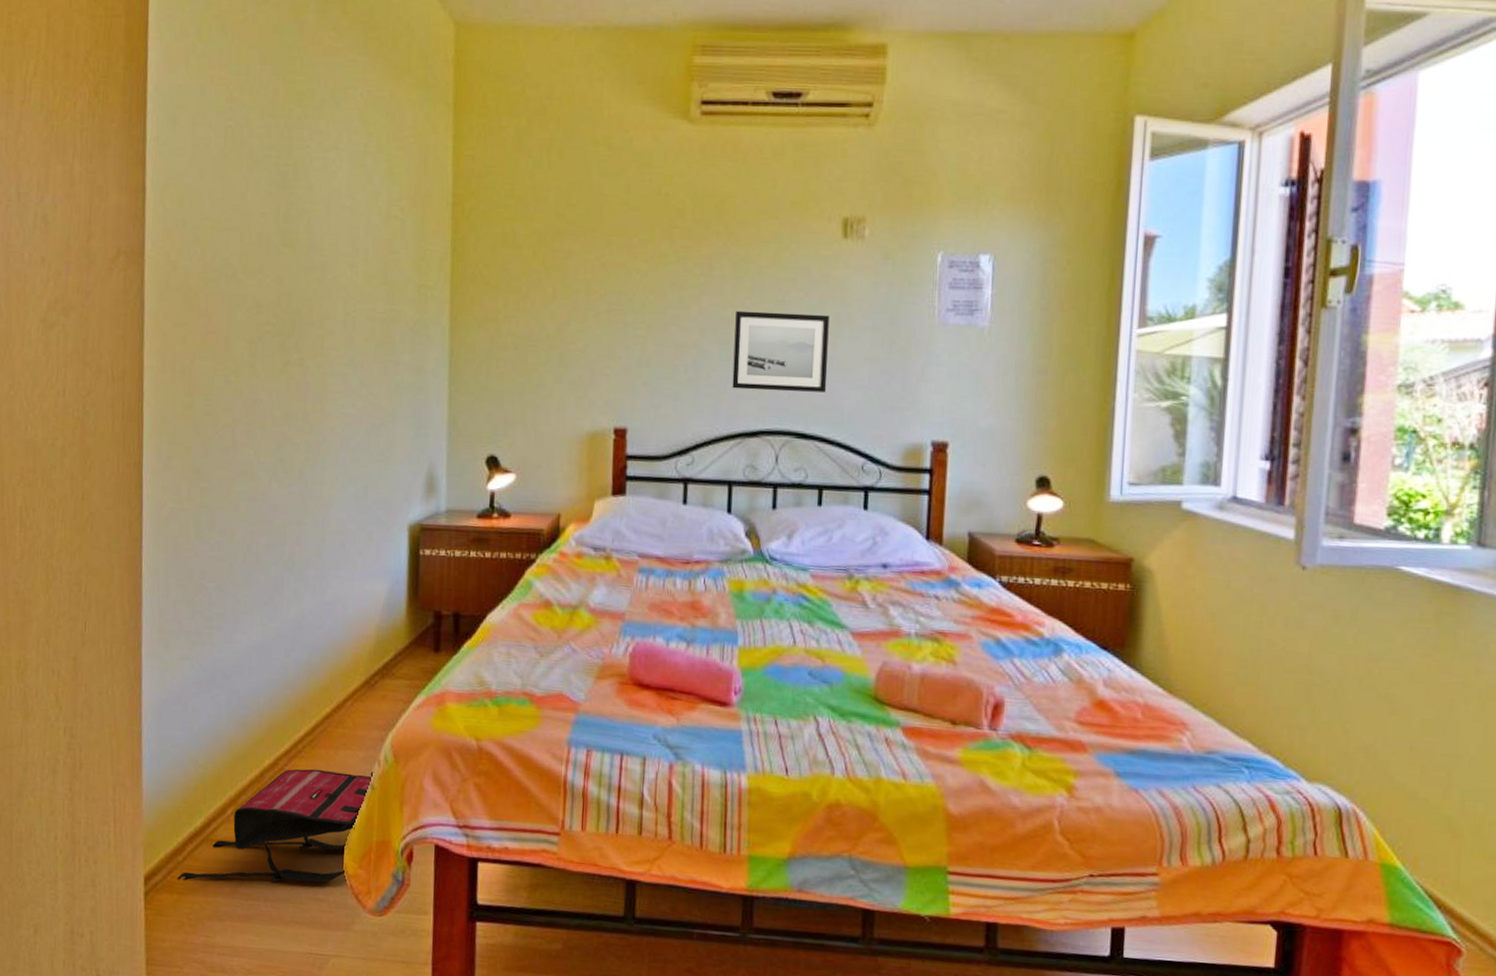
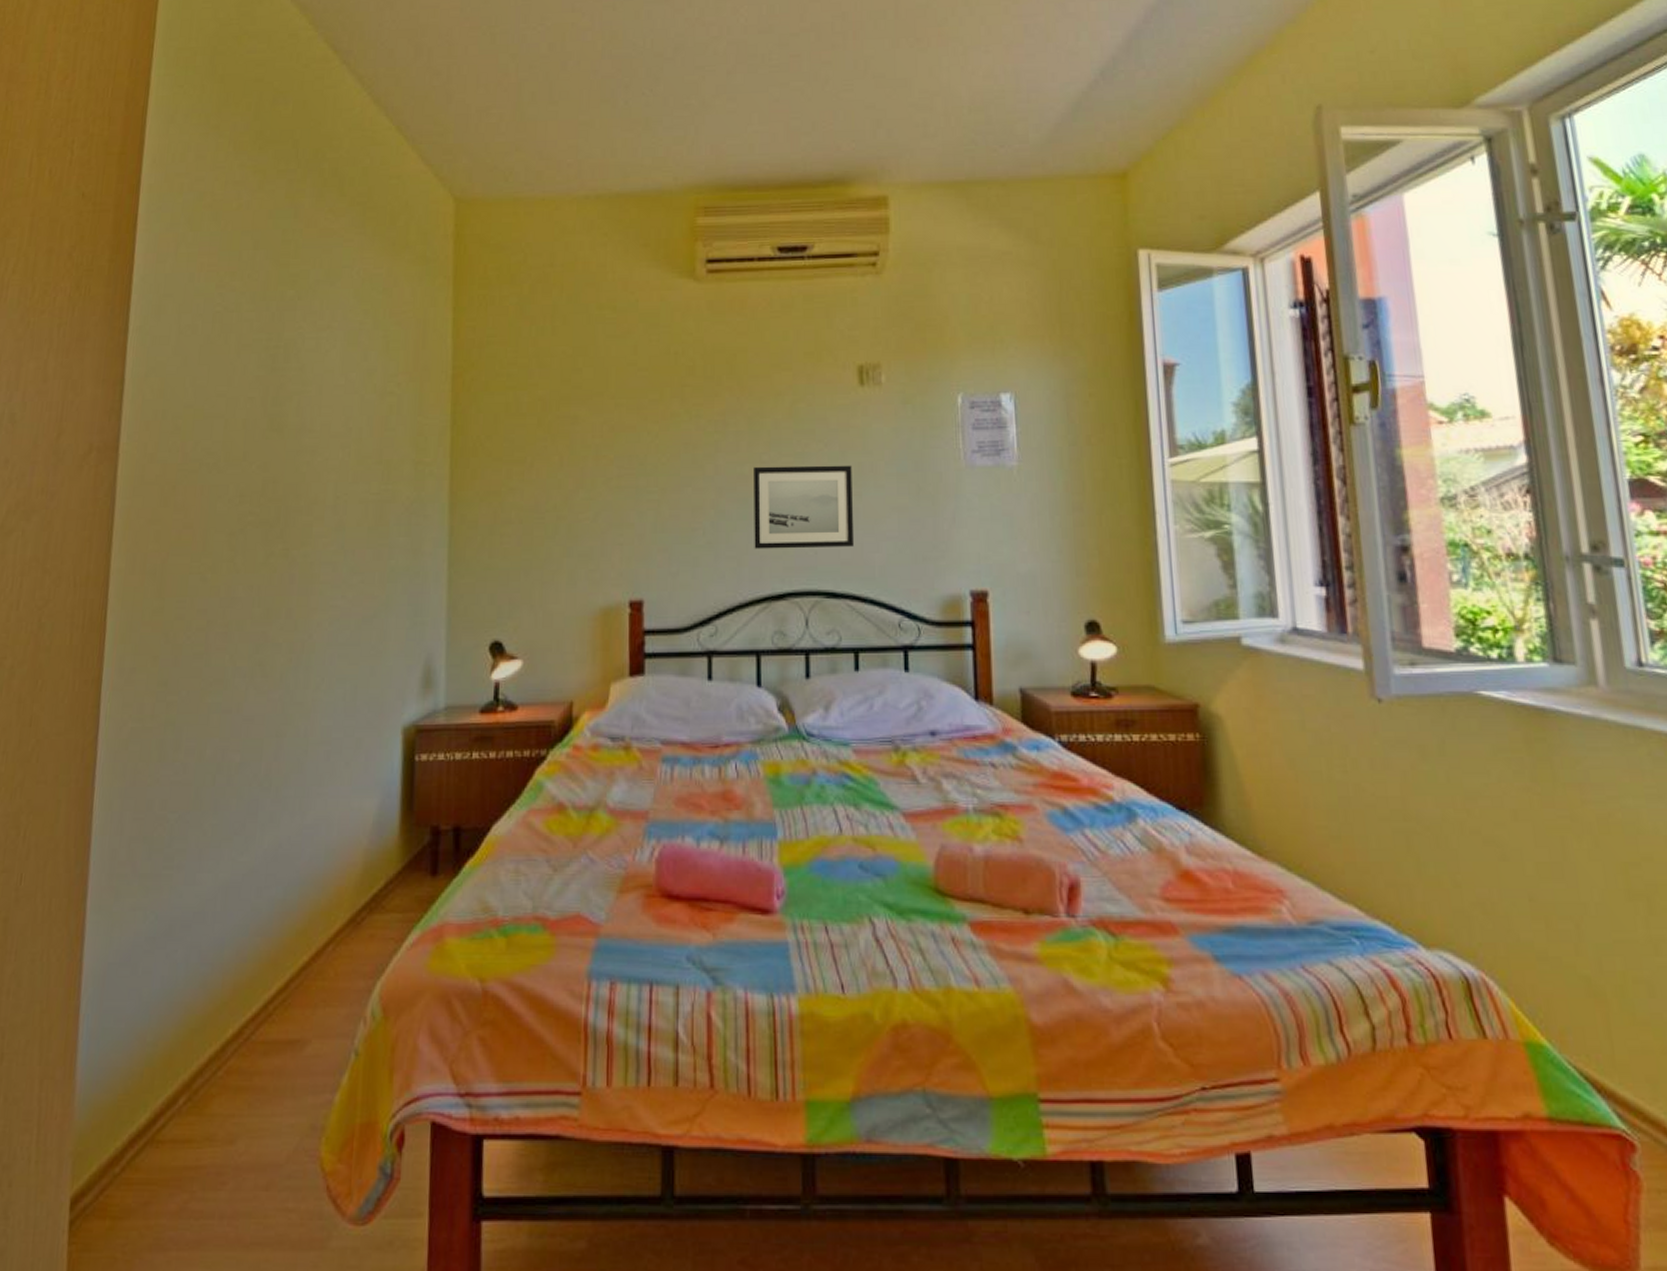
backpack: present [177,768,375,883] -> none [111,1033,360,1200]

